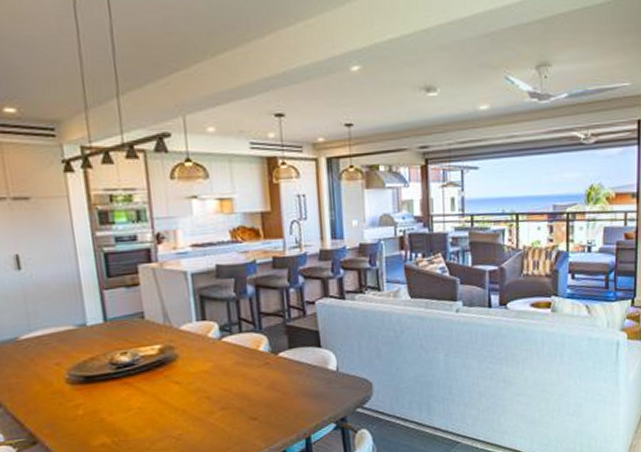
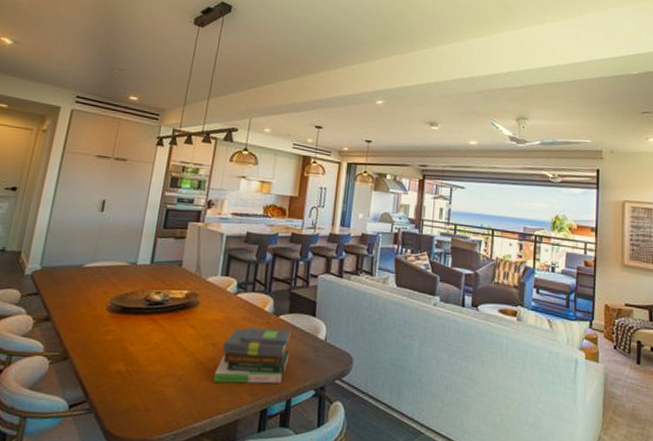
books: none [216,366,299,435] -> present [213,327,291,384]

